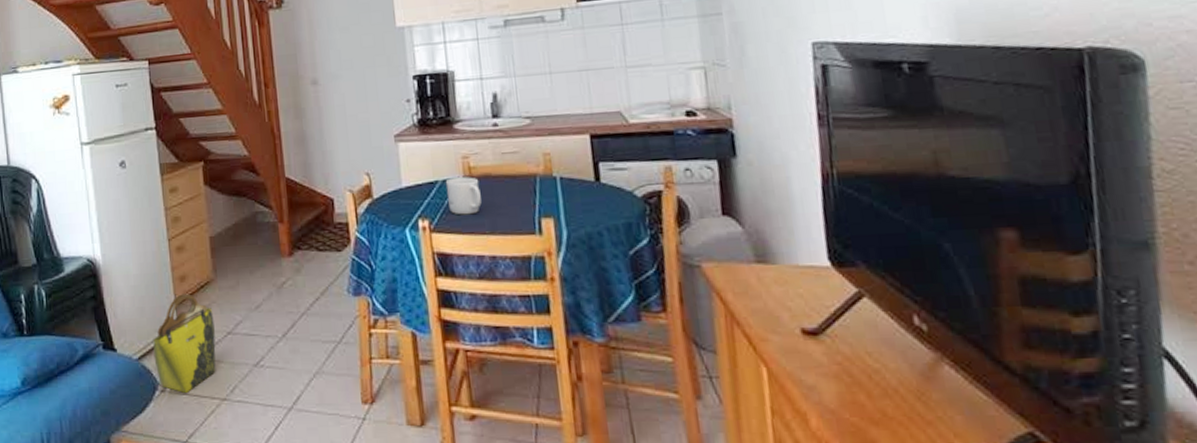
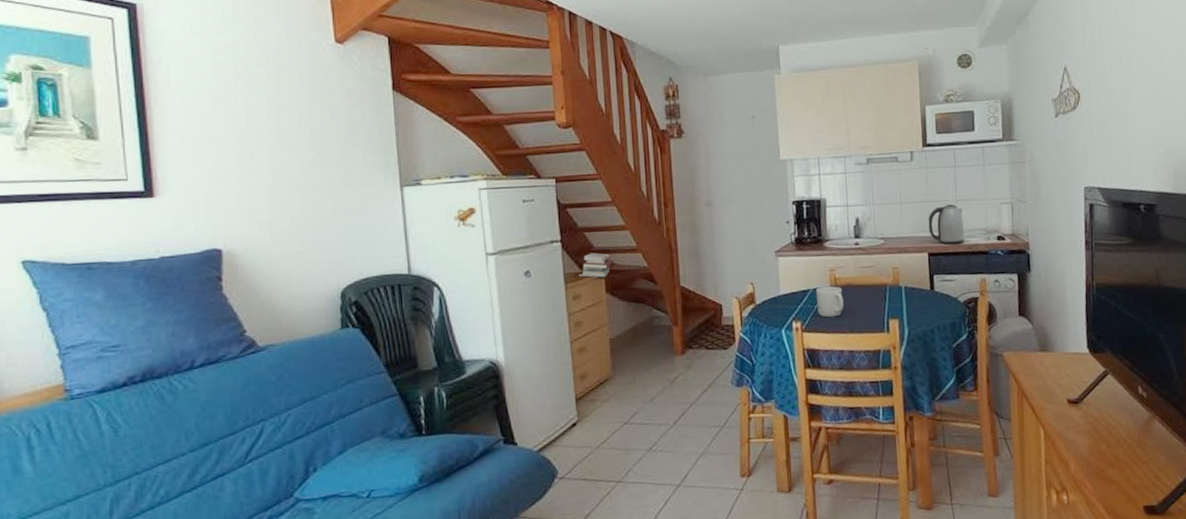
tote bag: present [153,294,216,393] -> none [553,390,613,478]
books: none [175,140,211,169] -> present [579,253,613,278]
kettle: none [588,72,640,125] -> present [928,204,965,246]

